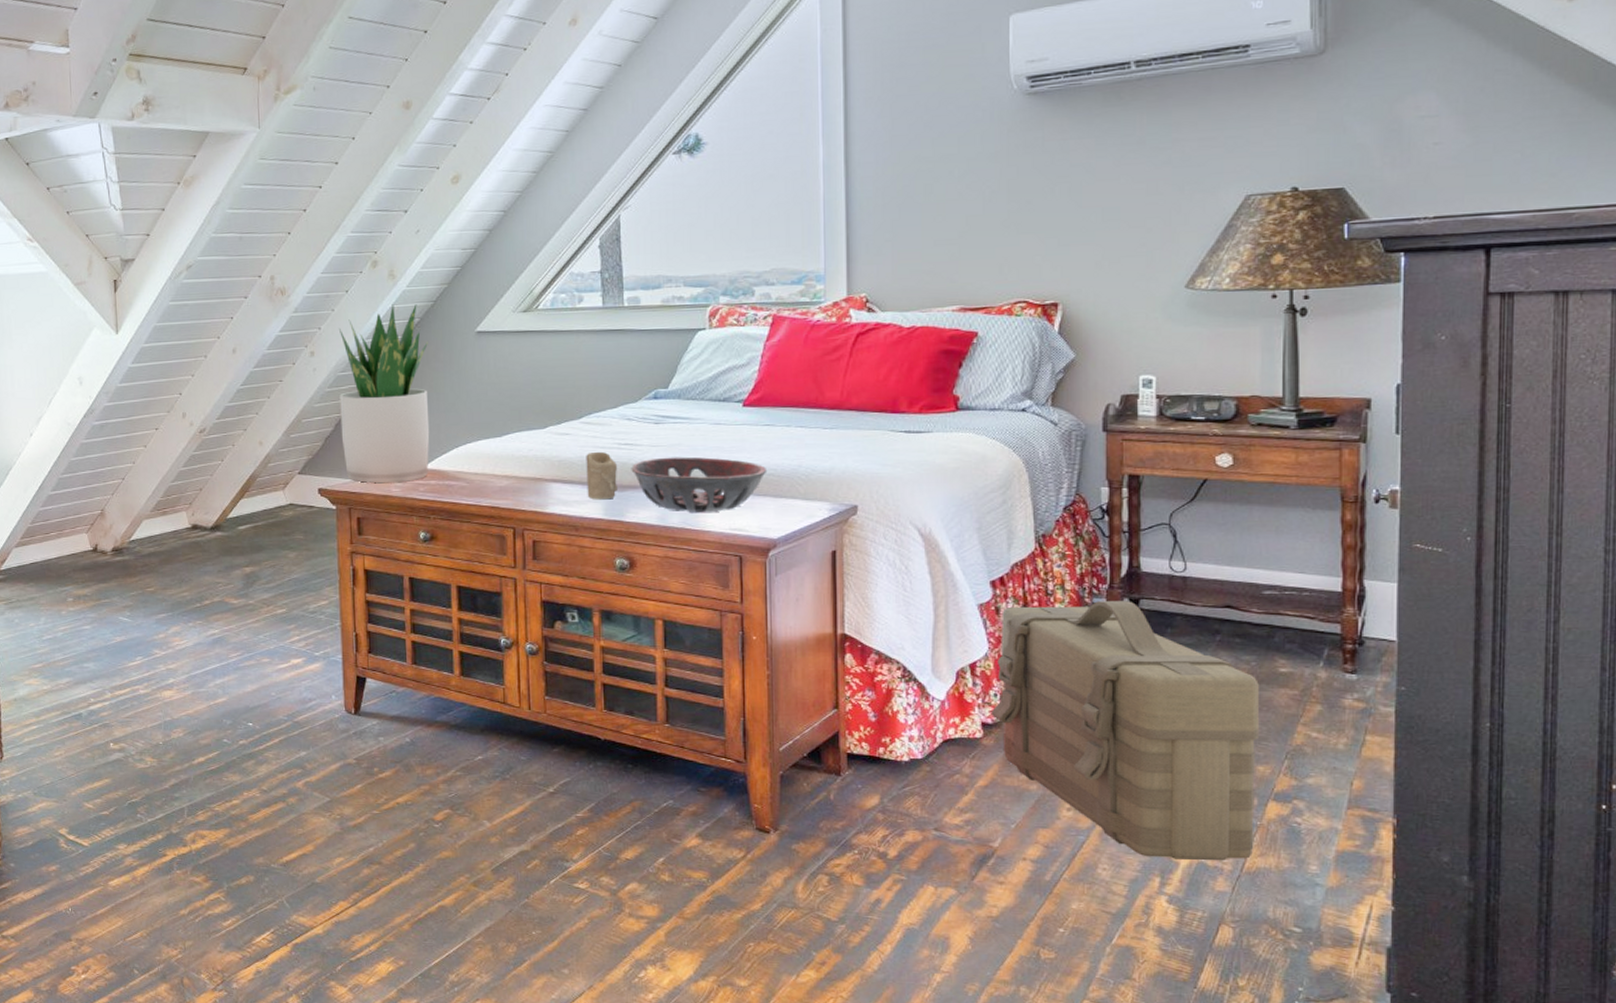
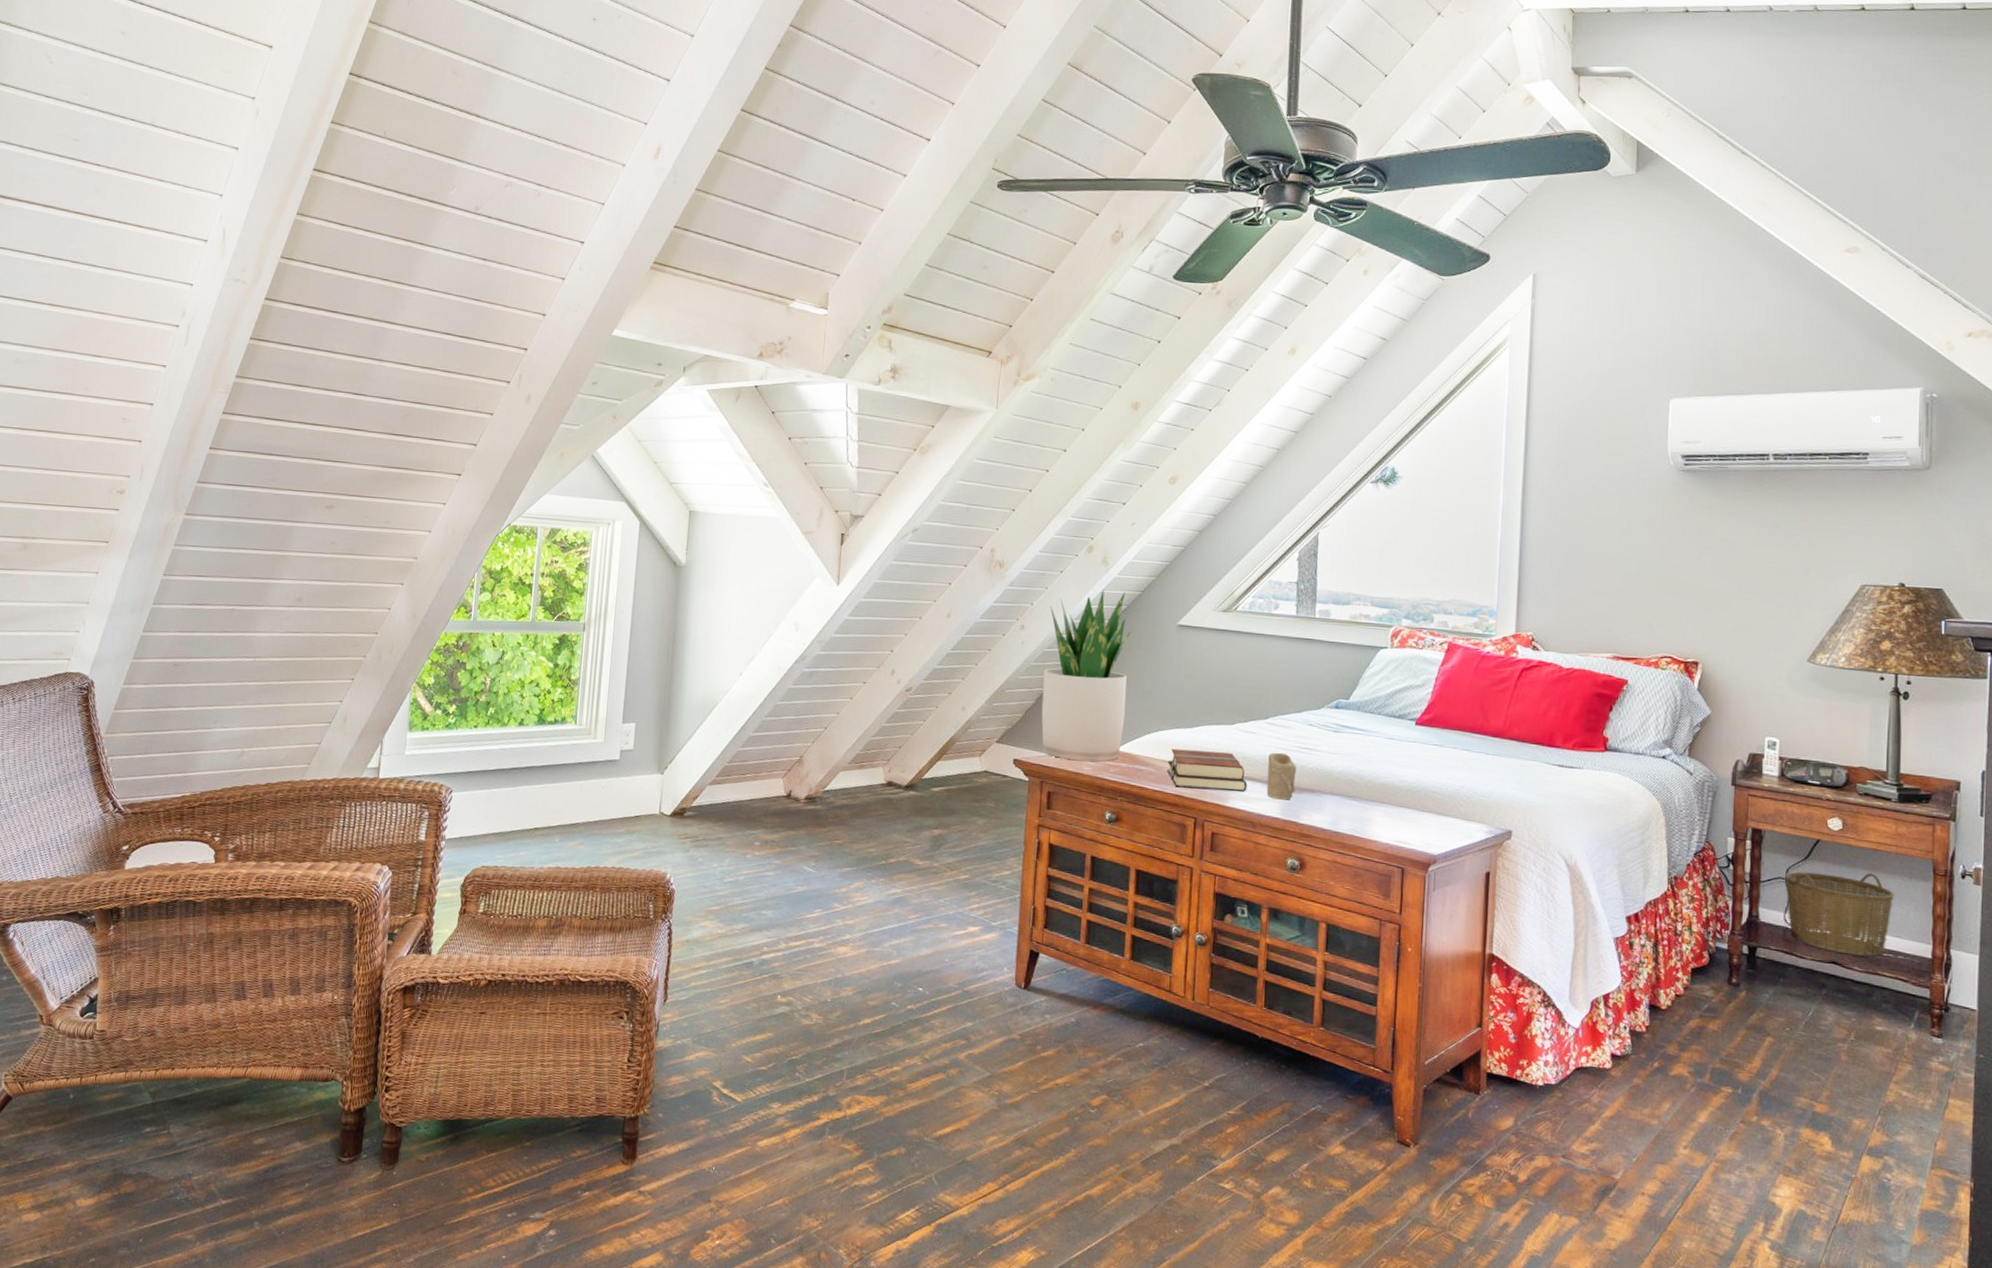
books: none [478,458,566,499] -> present [1166,748,1247,792]
decorative bowl: present [631,456,768,512] -> none [1309,764,1433,823]
suitcase: present [990,601,1260,861] -> none [1619,943,1858,1211]
basket: none [1169,508,1297,597] -> present [1785,871,1895,957]

